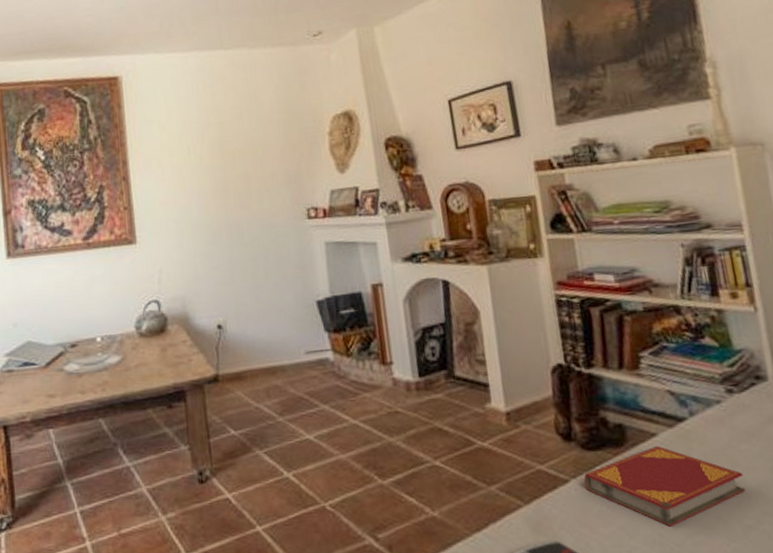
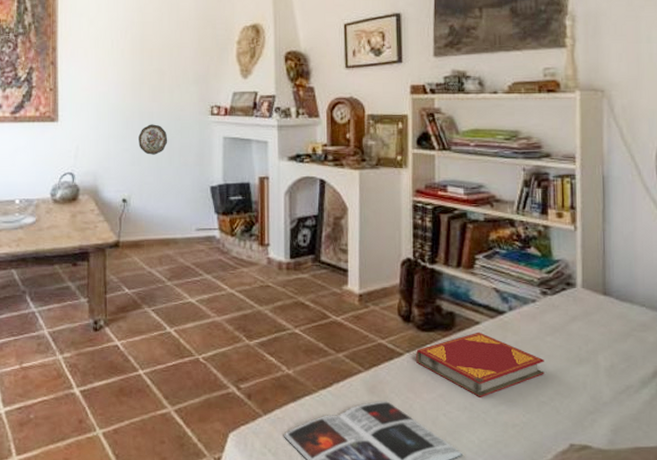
decorative plate: none [228,235,263,271] -> present [138,124,168,155]

